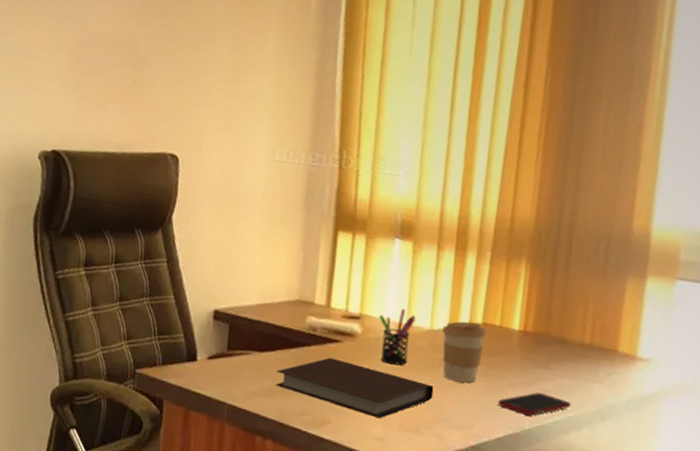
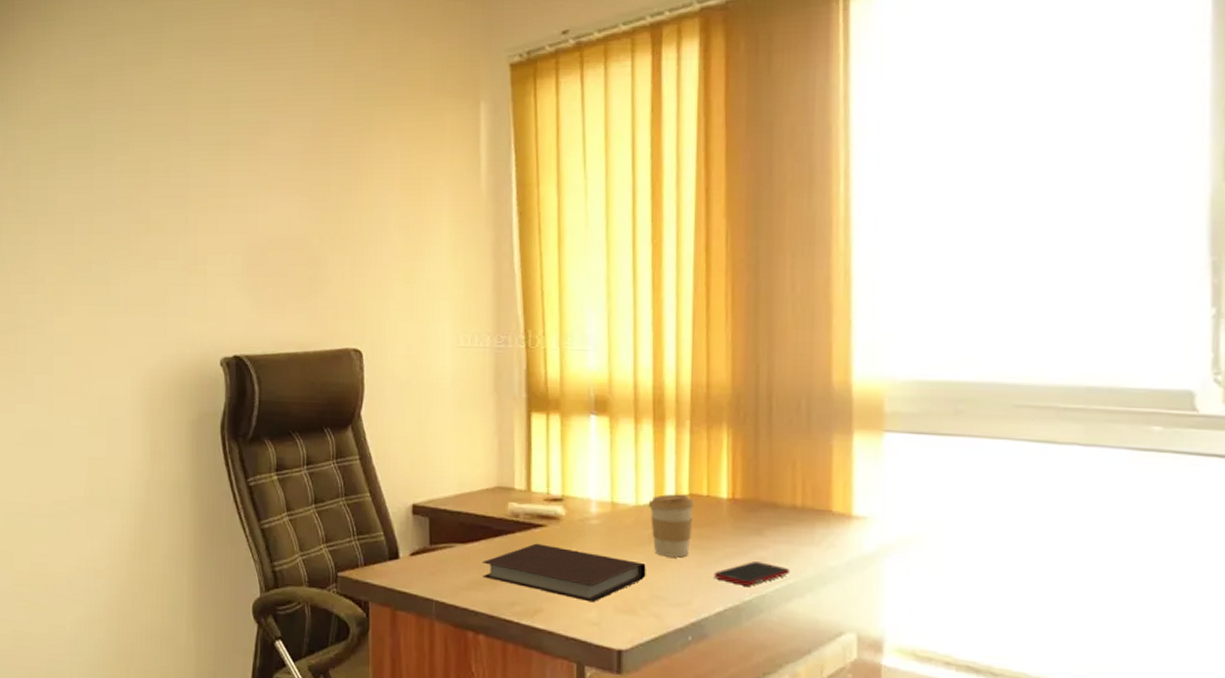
pen holder: present [379,309,416,366] -> none [582,487,620,546]

